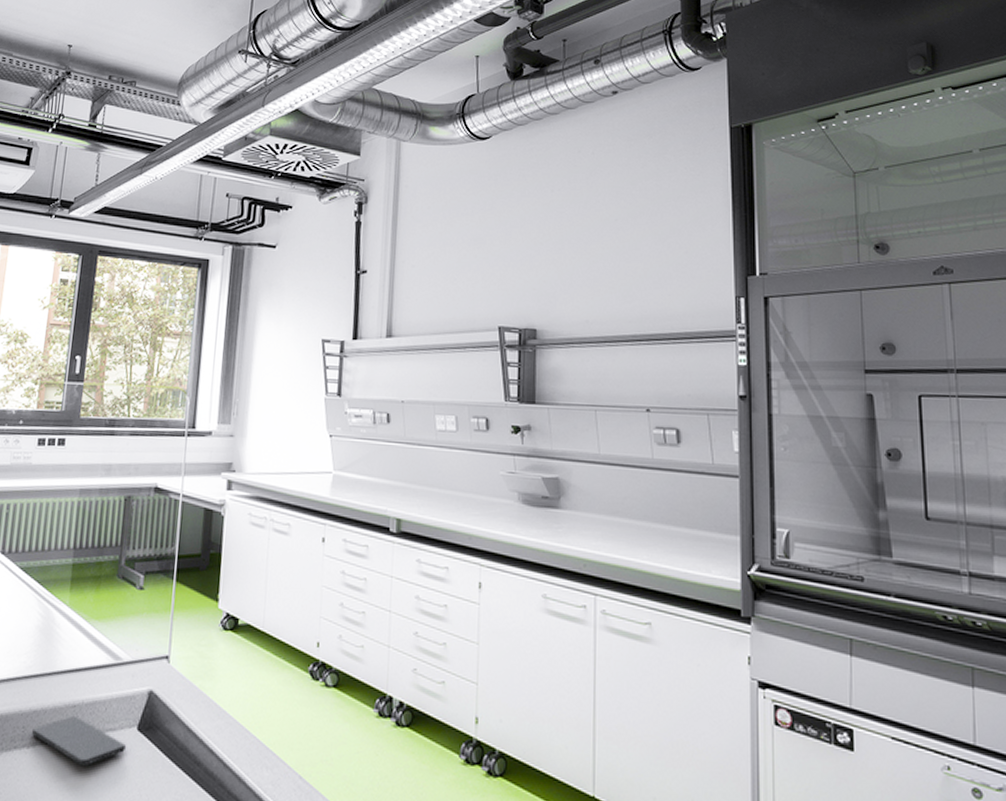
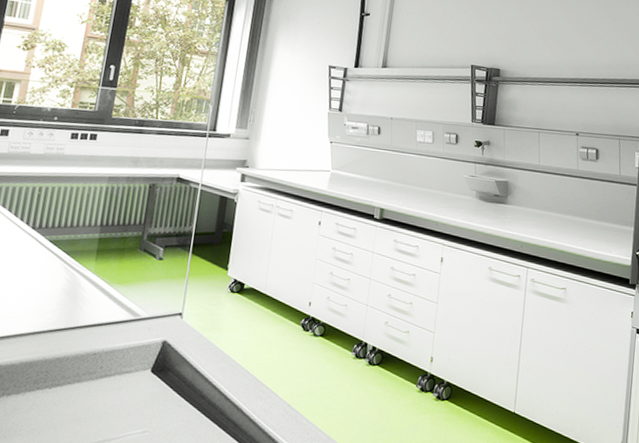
smartphone: present [32,715,126,767] -> none [54,361,140,402]

